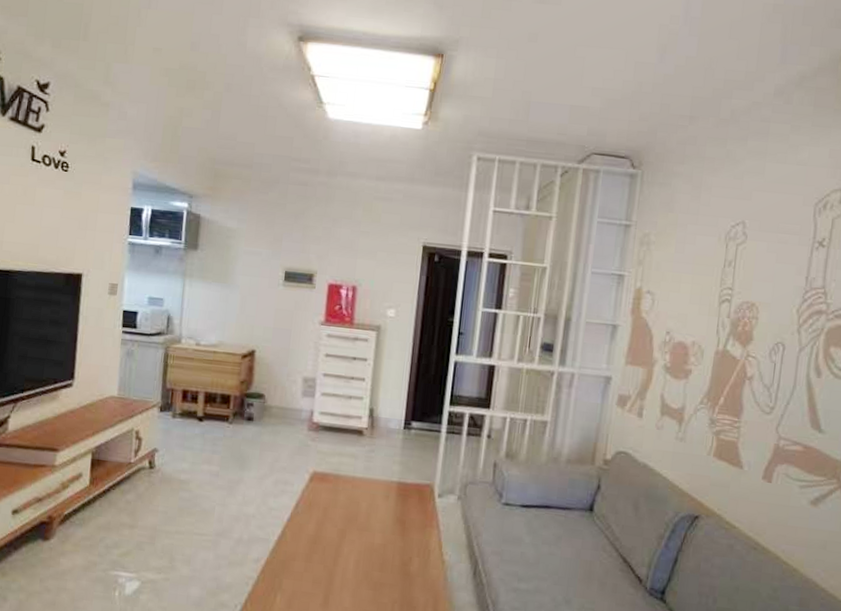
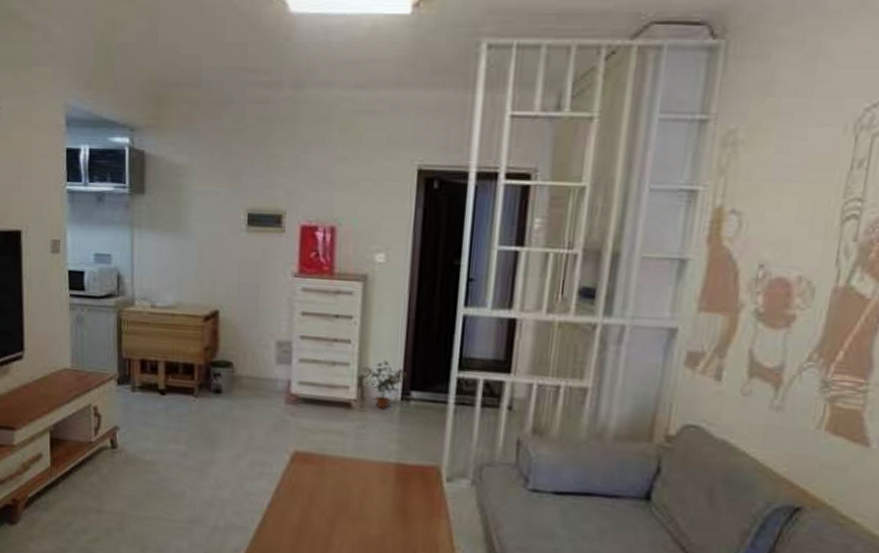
potted plant: none [372,395,410,436] -> present [361,360,408,409]

